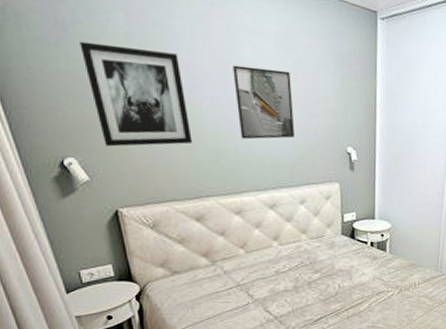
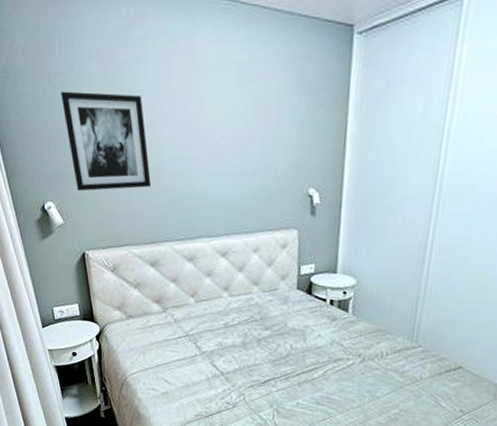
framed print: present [233,65,295,140] -> none [192,103,252,182]

